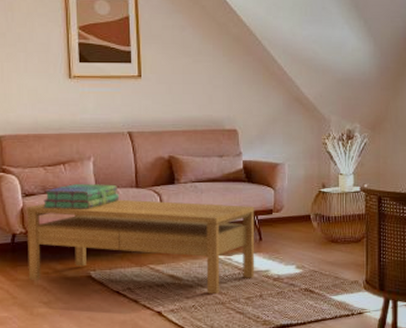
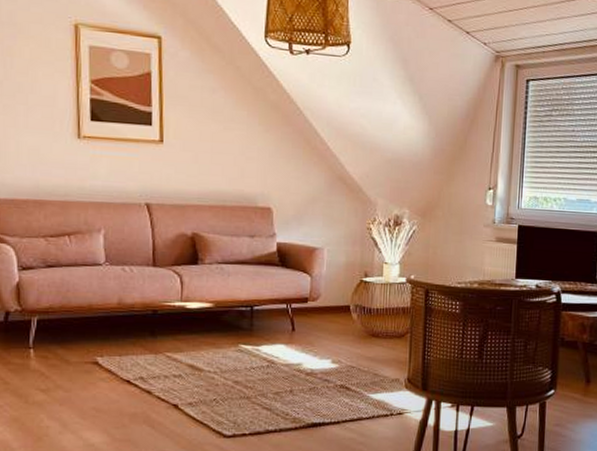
coffee table: present [26,199,255,295] -> none [23,278,289,388]
stack of books: present [43,184,120,209] -> none [43,259,134,288]

